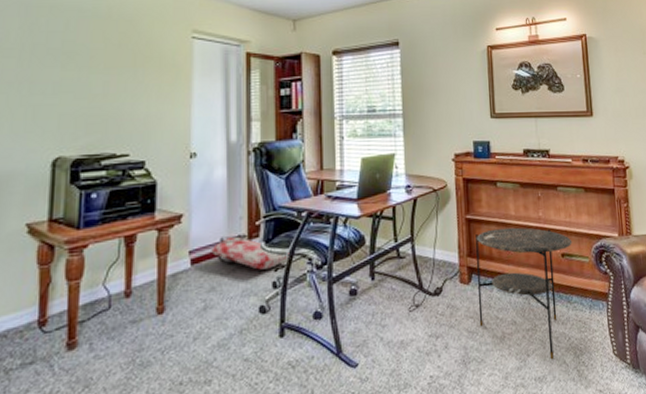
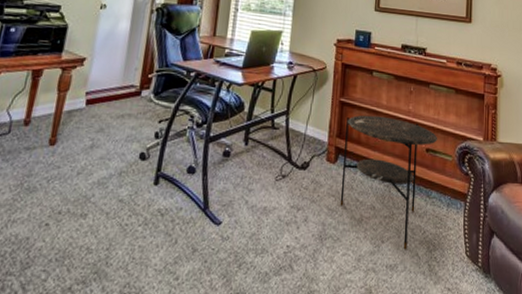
bag: present [211,234,290,270] -> none [105,84,174,120]

